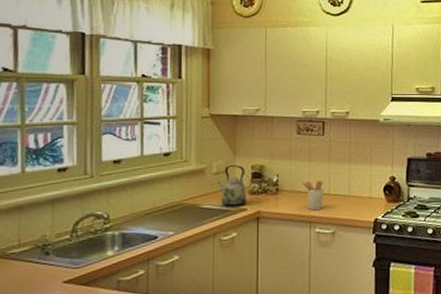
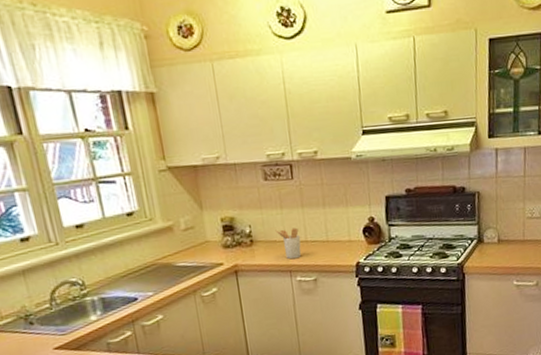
kettle: present [218,165,247,206] -> none [189,219,222,262]

